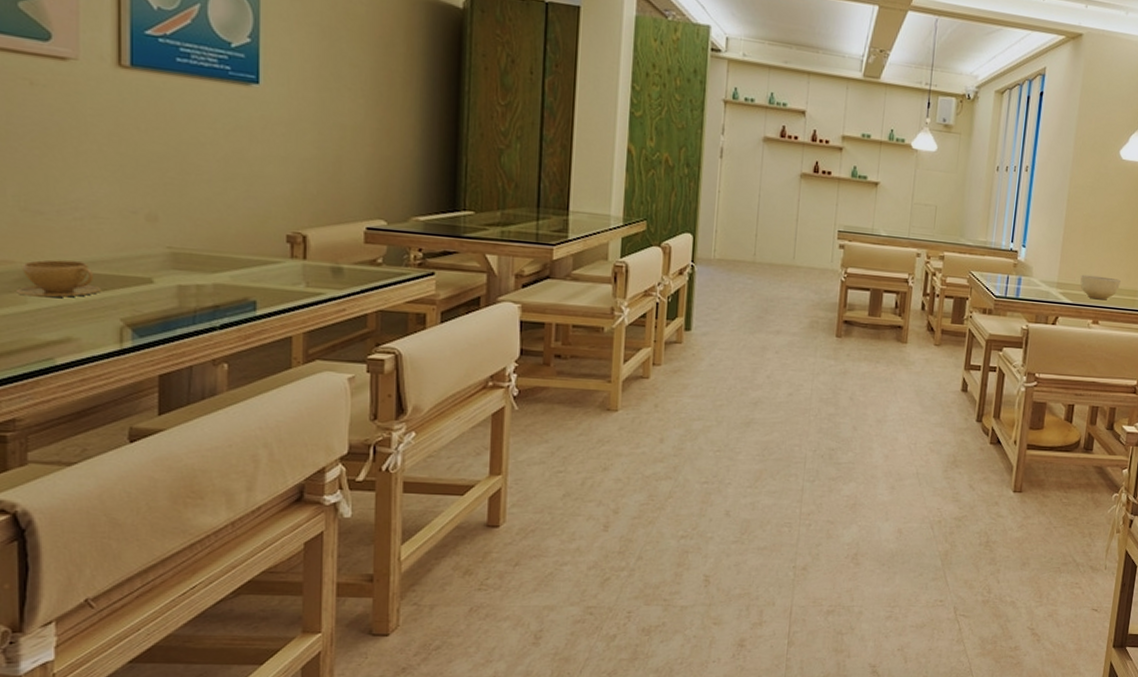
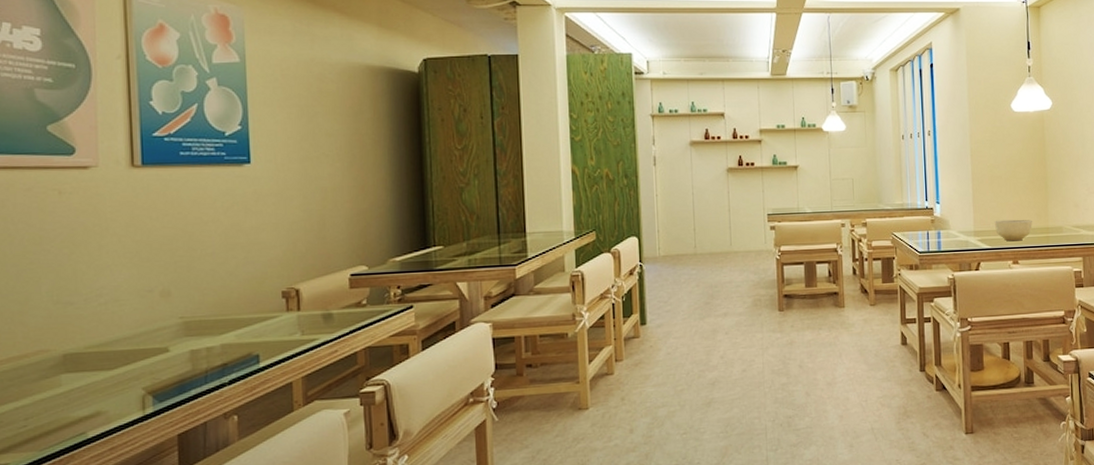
teacup: present [17,259,100,298] -> none [52,341,124,379]

